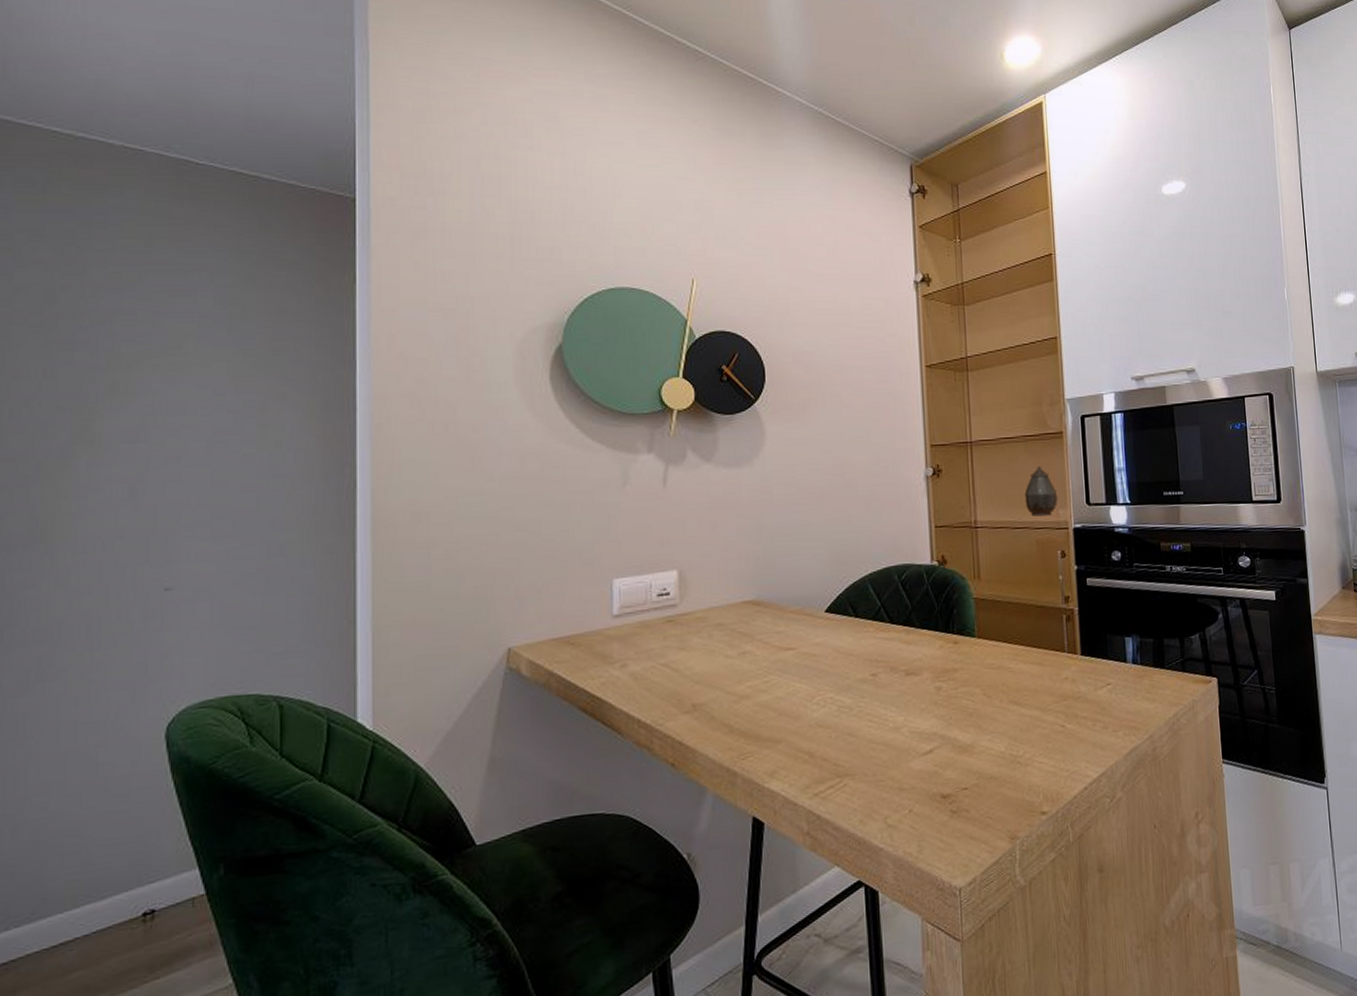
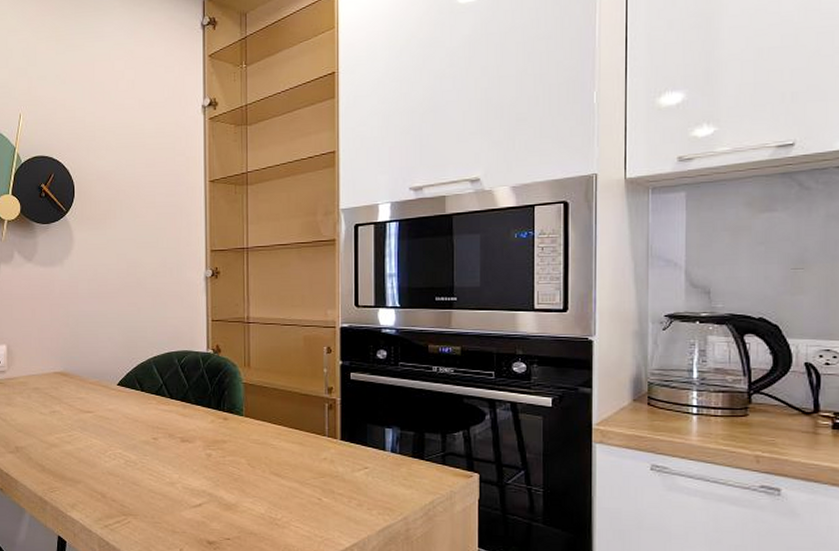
decorative jar: present [1024,466,1057,517] -> none [295,270,326,315]

